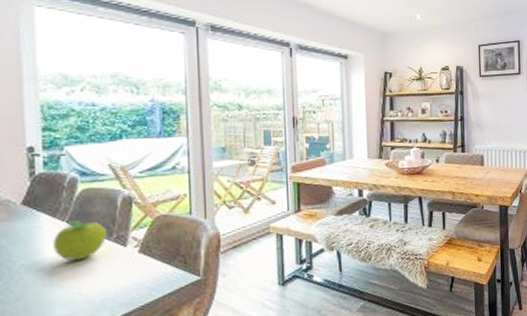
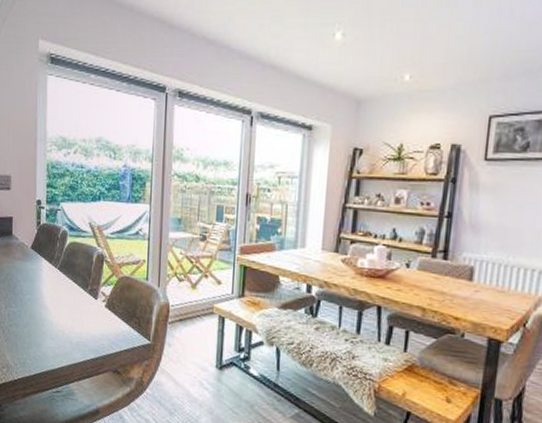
fruit: present [53,220,106,261] -> none [49,269,84,304]

